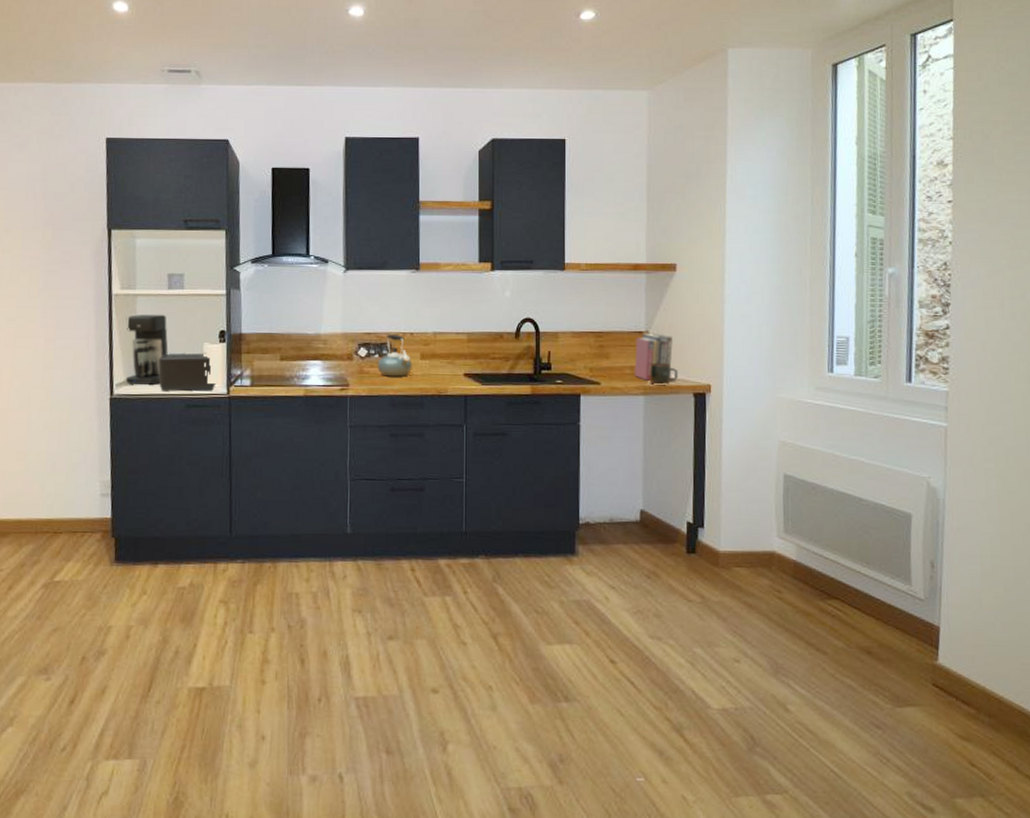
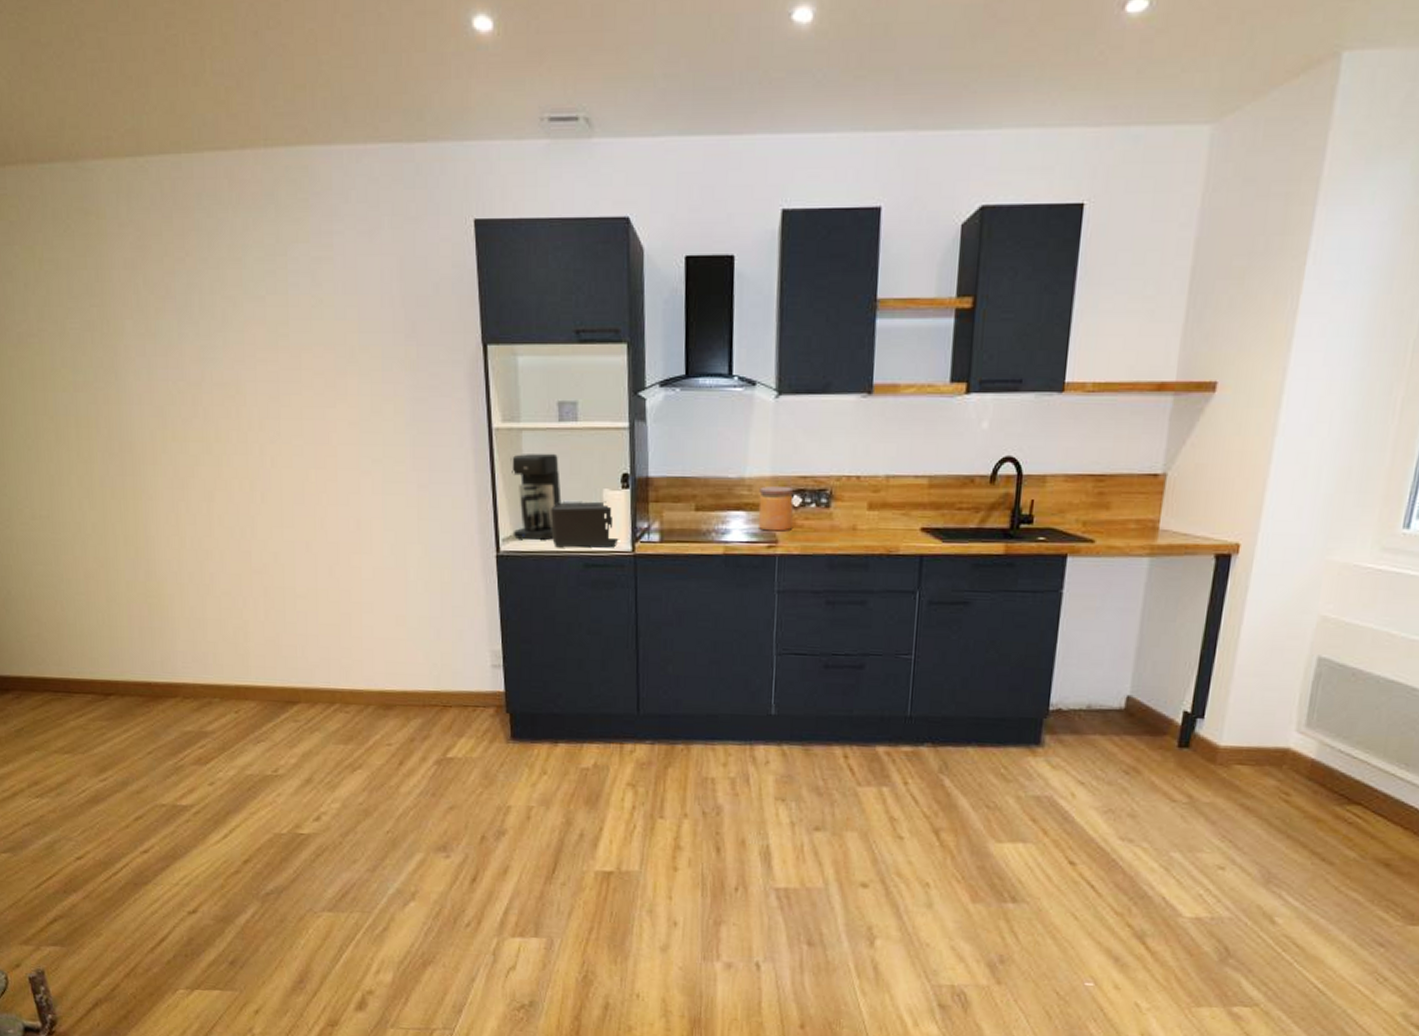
jar: none [332,341,361,377] -> present [758,486,794,532]
kettle: present [377,334,413,377] -> none [813,478,858,532]
books: present [634,333,673,381] -> none [1140,476,1198,538]
mug: present [650,362,679,385] -> none [1160,515,1200,544]

